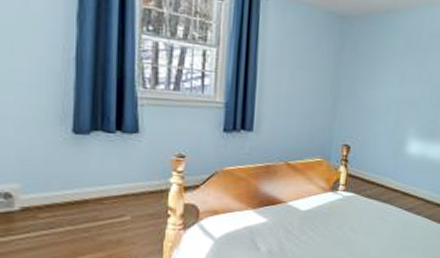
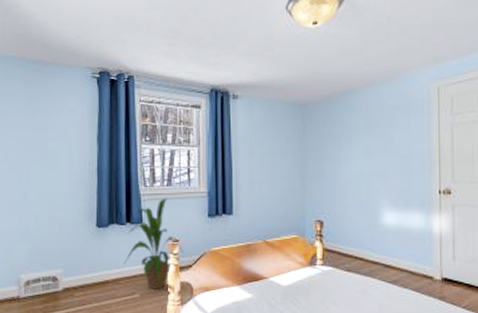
house plant: none [111,104,190,212] -> present [124,197,183,290]

